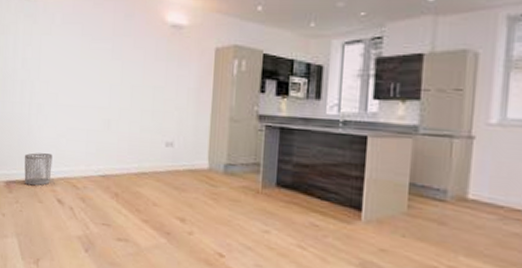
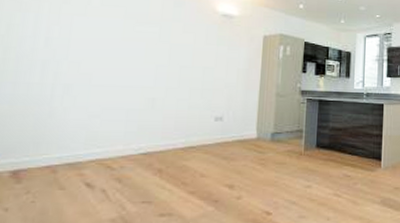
waste bin: present [24,152,53,186] -> none [39,136,82,172]

